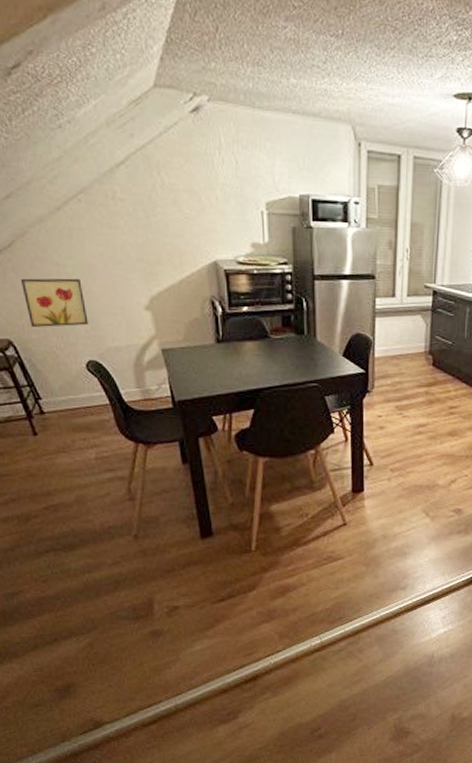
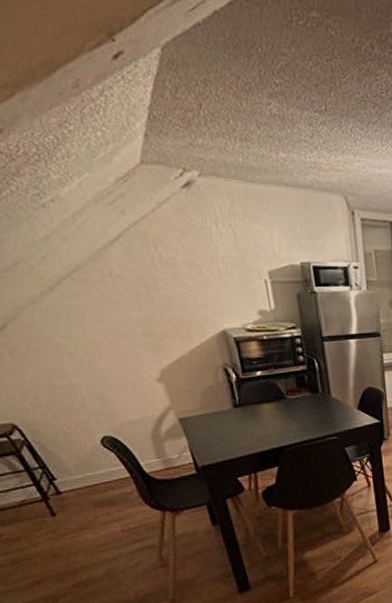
wall art: present [21,278,88,327] -> none [19,357,99,409]

